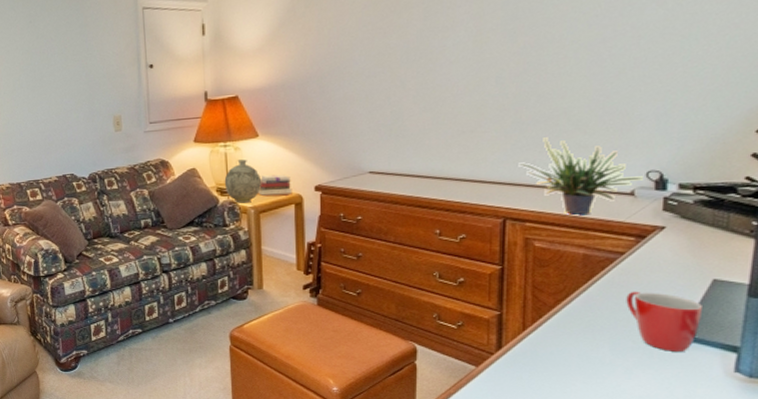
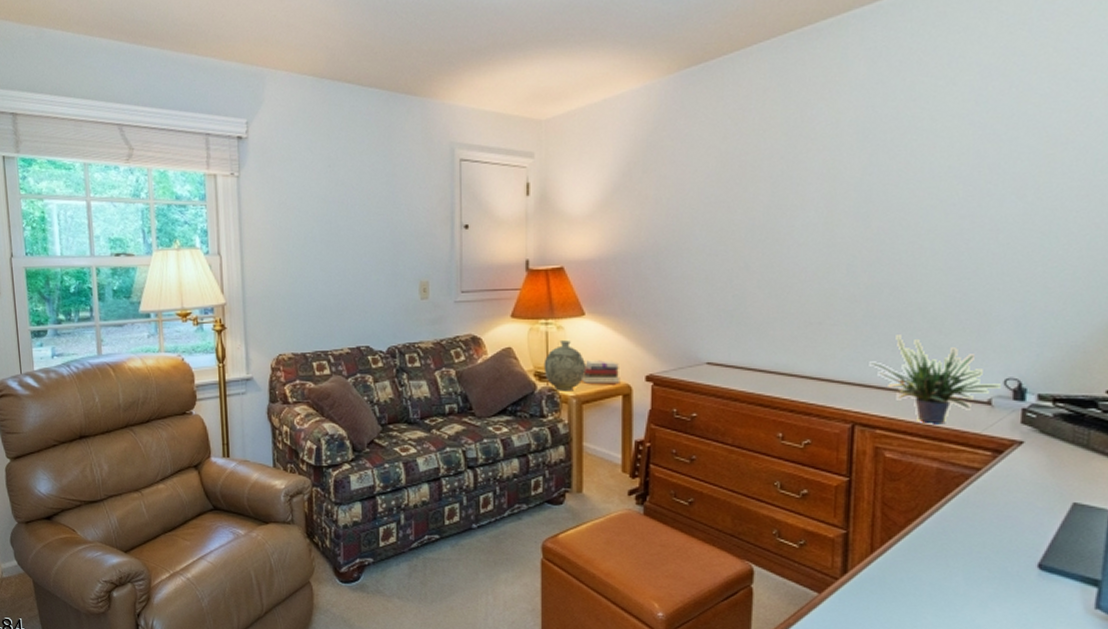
mug: present [626,291,704,351] -> none [981,512,1063,583]

